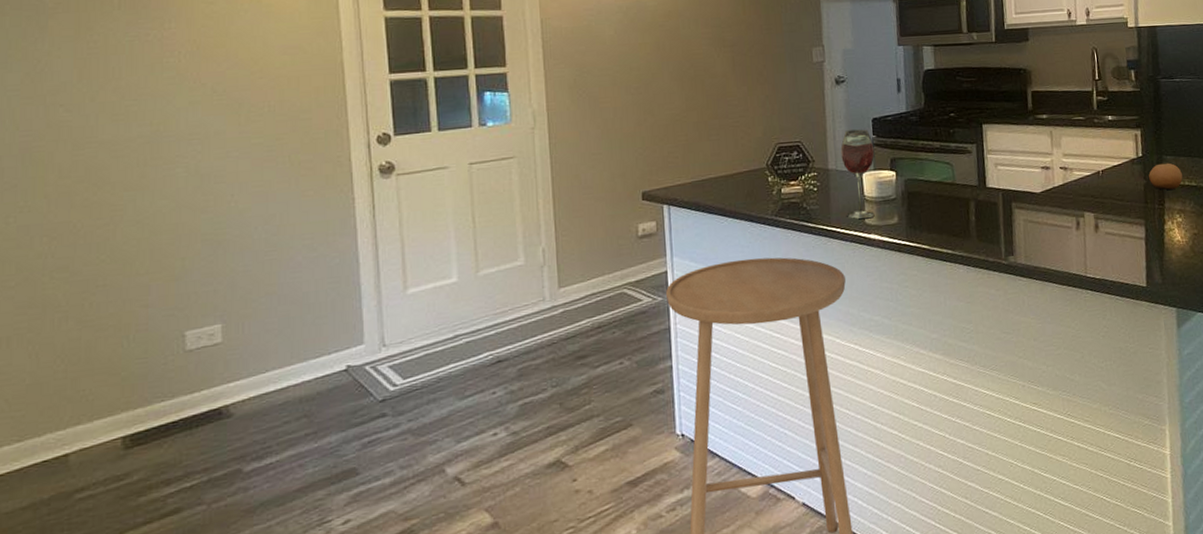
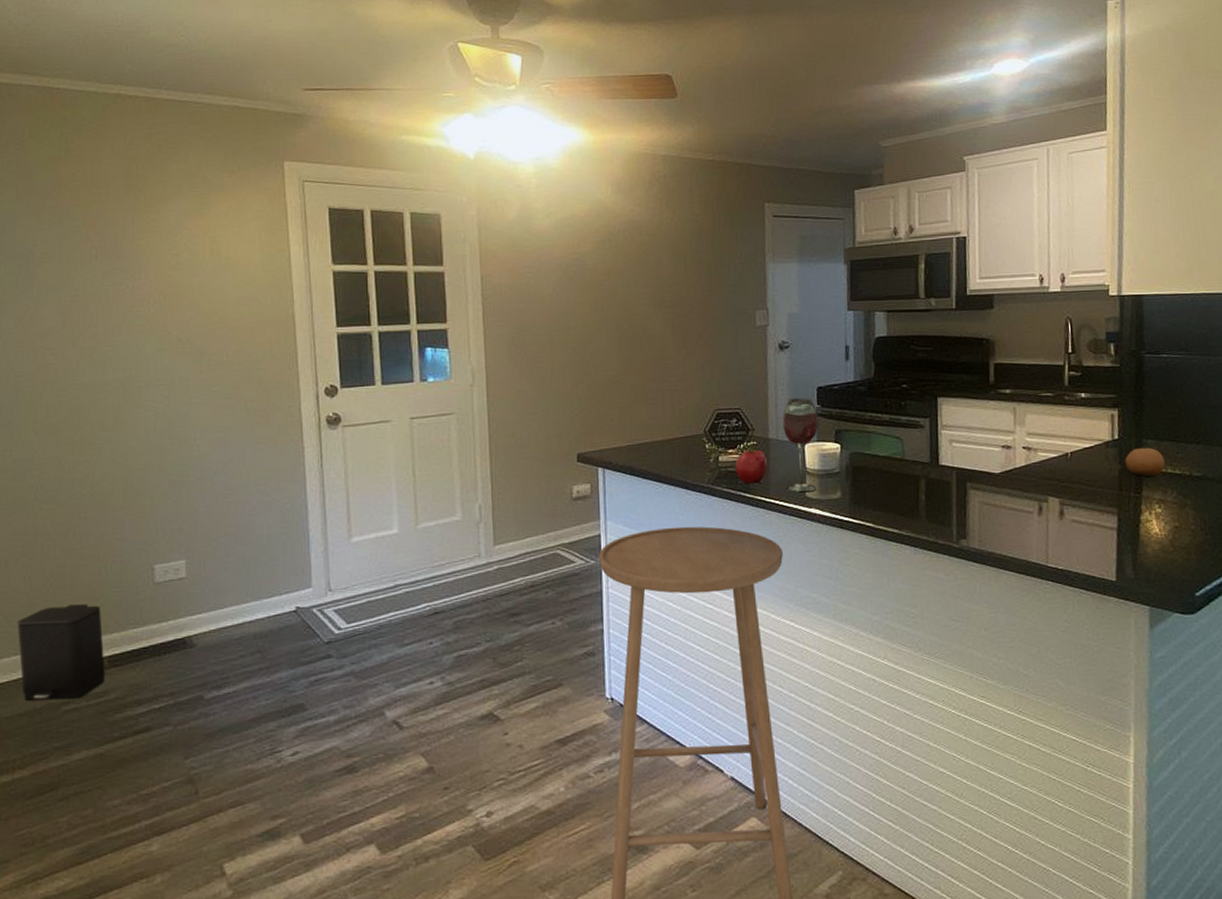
pedal bin: none [20,379,127,492] -> present [17,604,105,700]
fruit: none [797,177,828,215] -> present [735,446,768,485]

